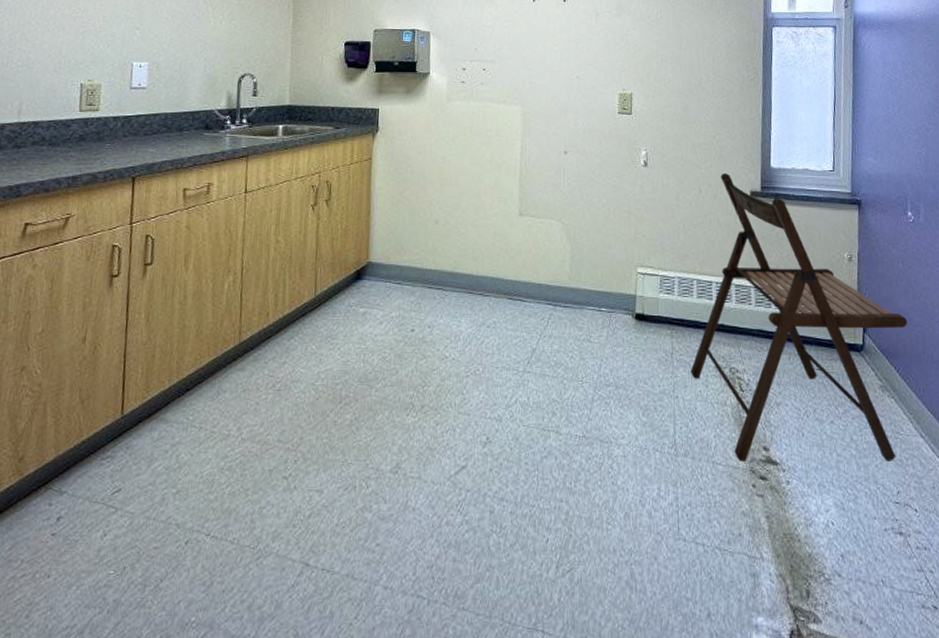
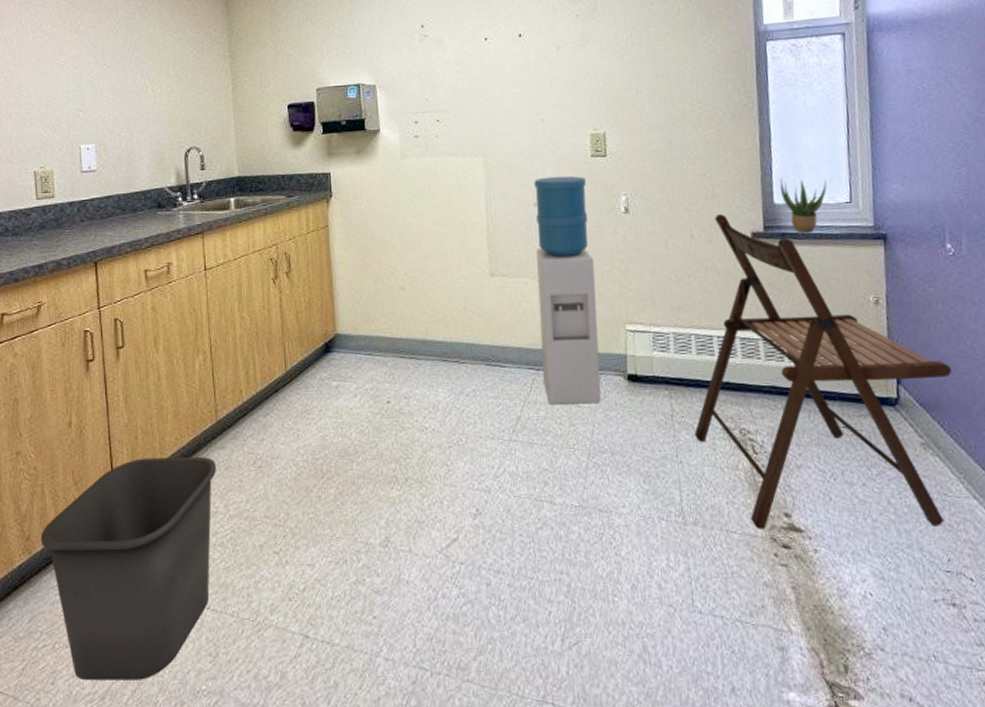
waste bin: none [35,377,235,613] -> present [40,456,217,681]
water cooler: none [560,128,614,340] -> present [534,175,601,405]
potted plant: none [776,145,815,195] -> present [780,178,827,234]

